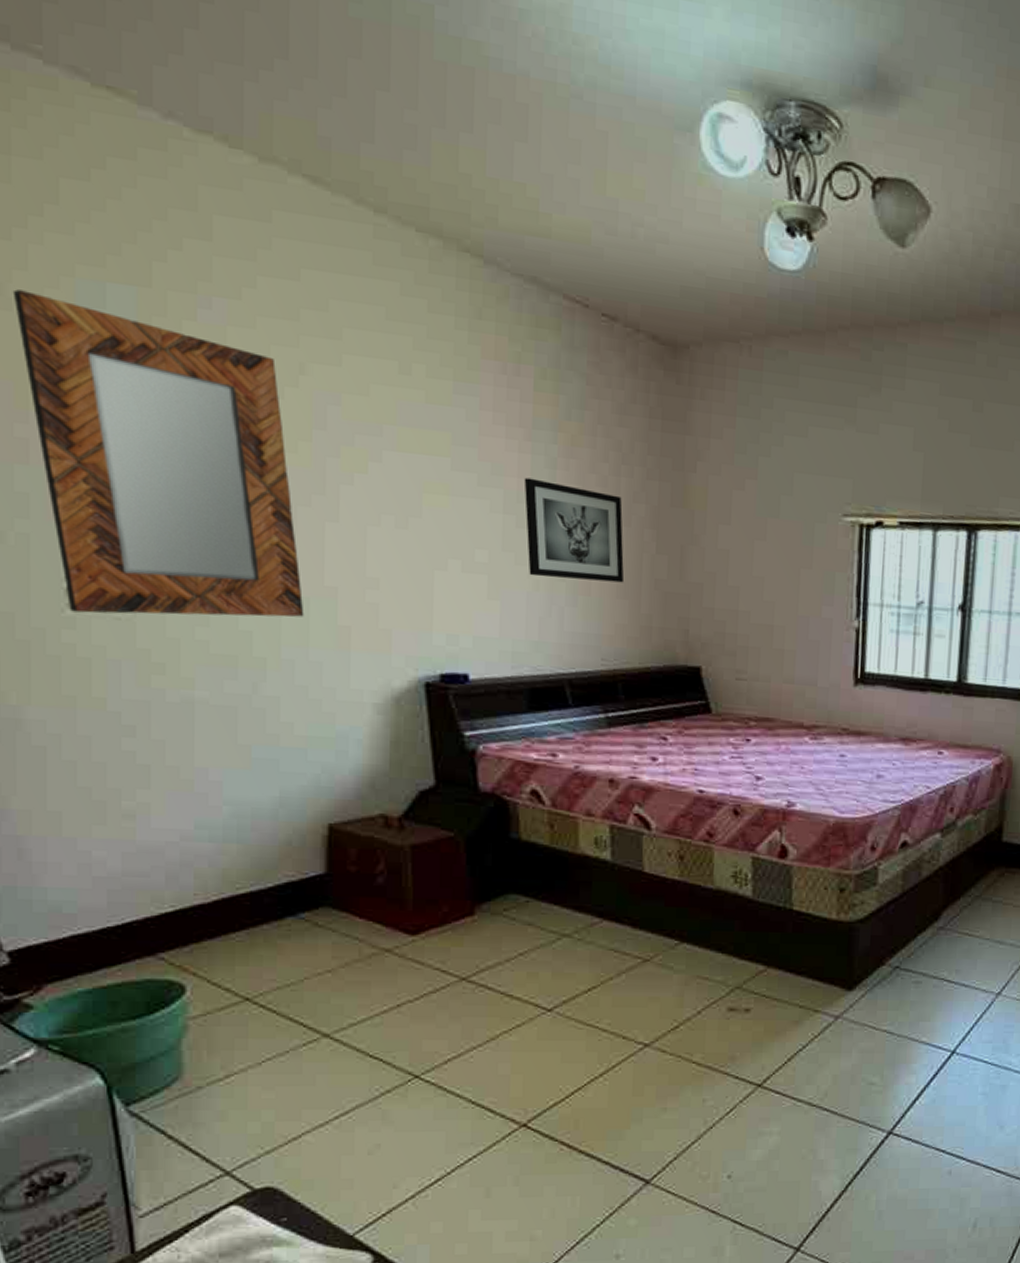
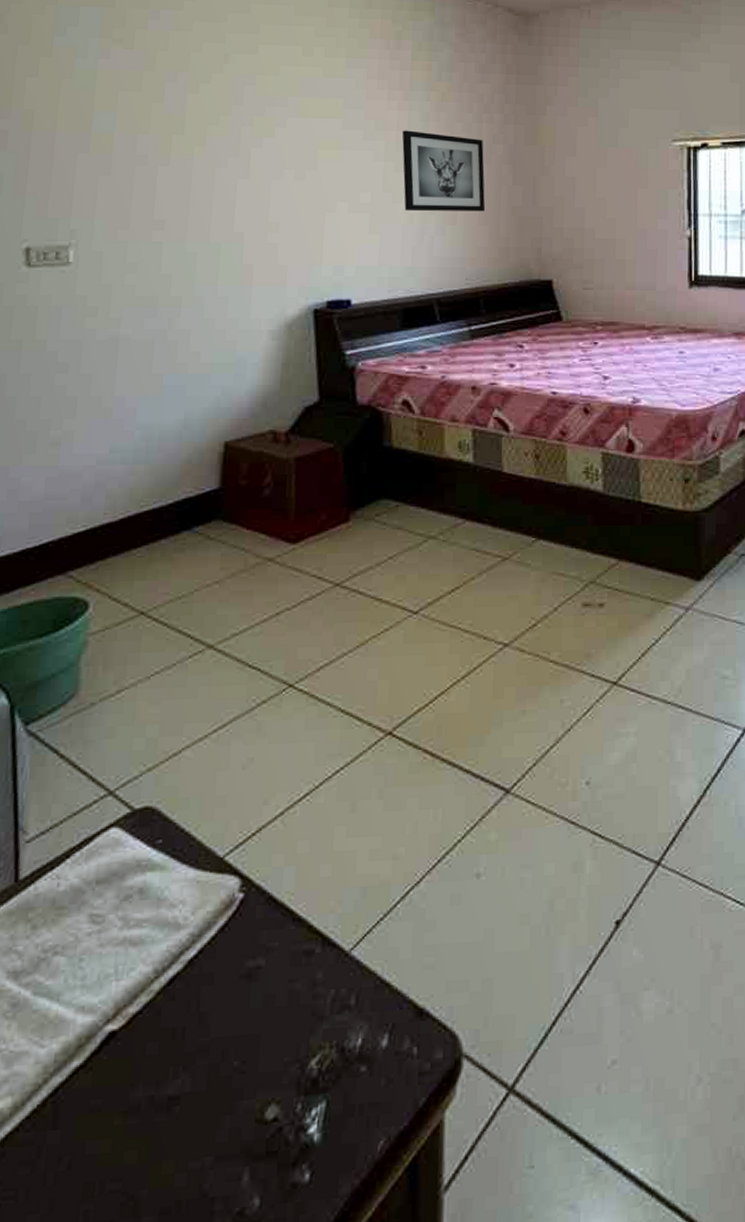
home mirror: present [12,289,304,617] -> none [9,18,216,268]

